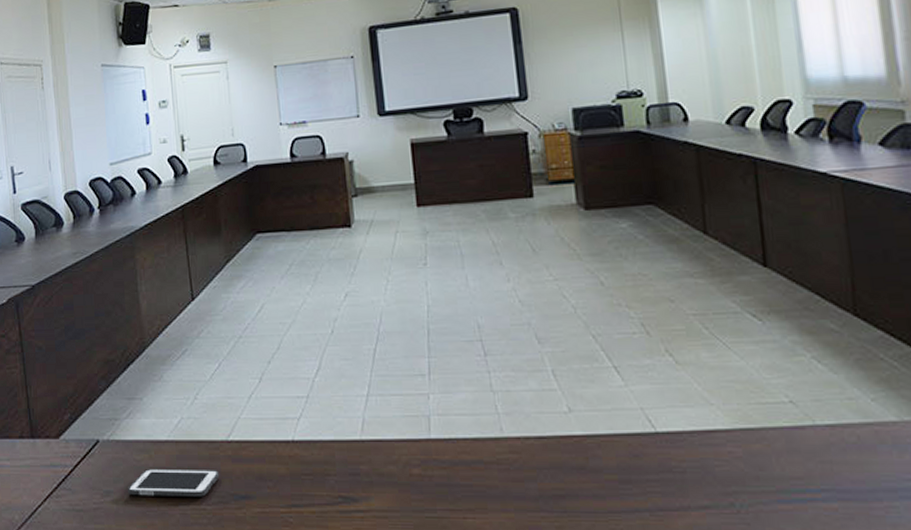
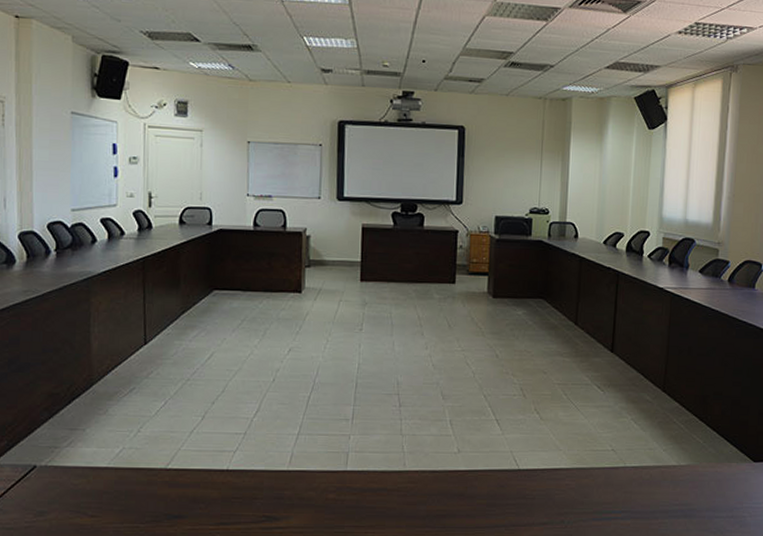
cell phone: present [128,469,220,497] -> none [62,492,156,516]

